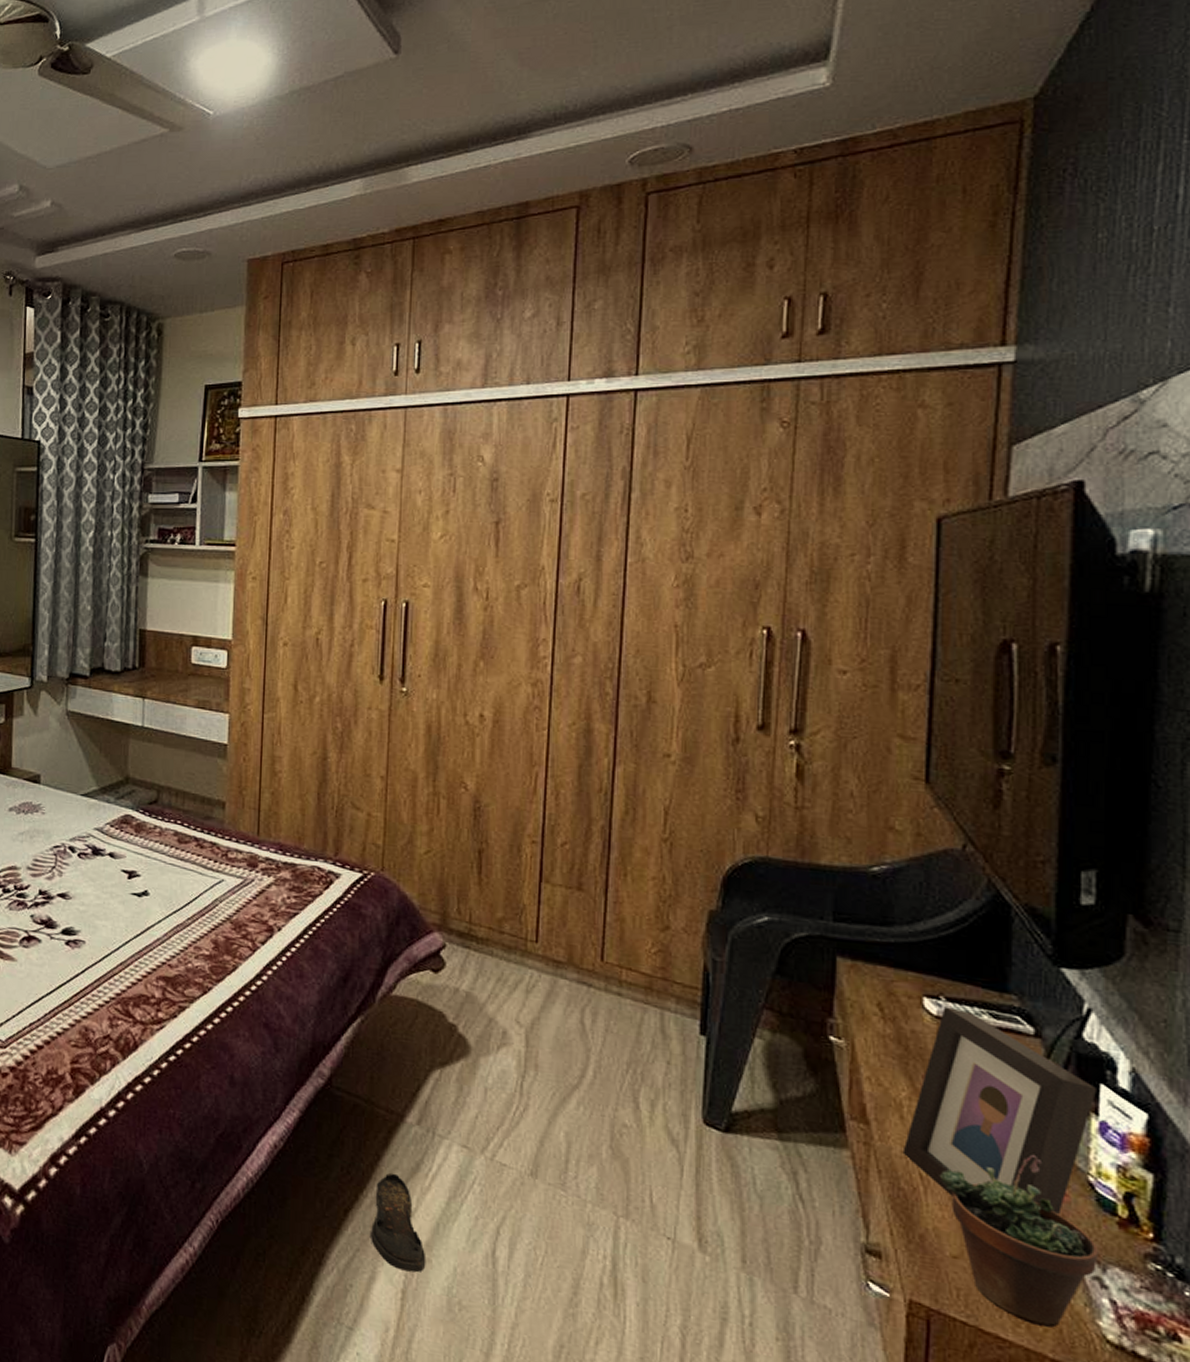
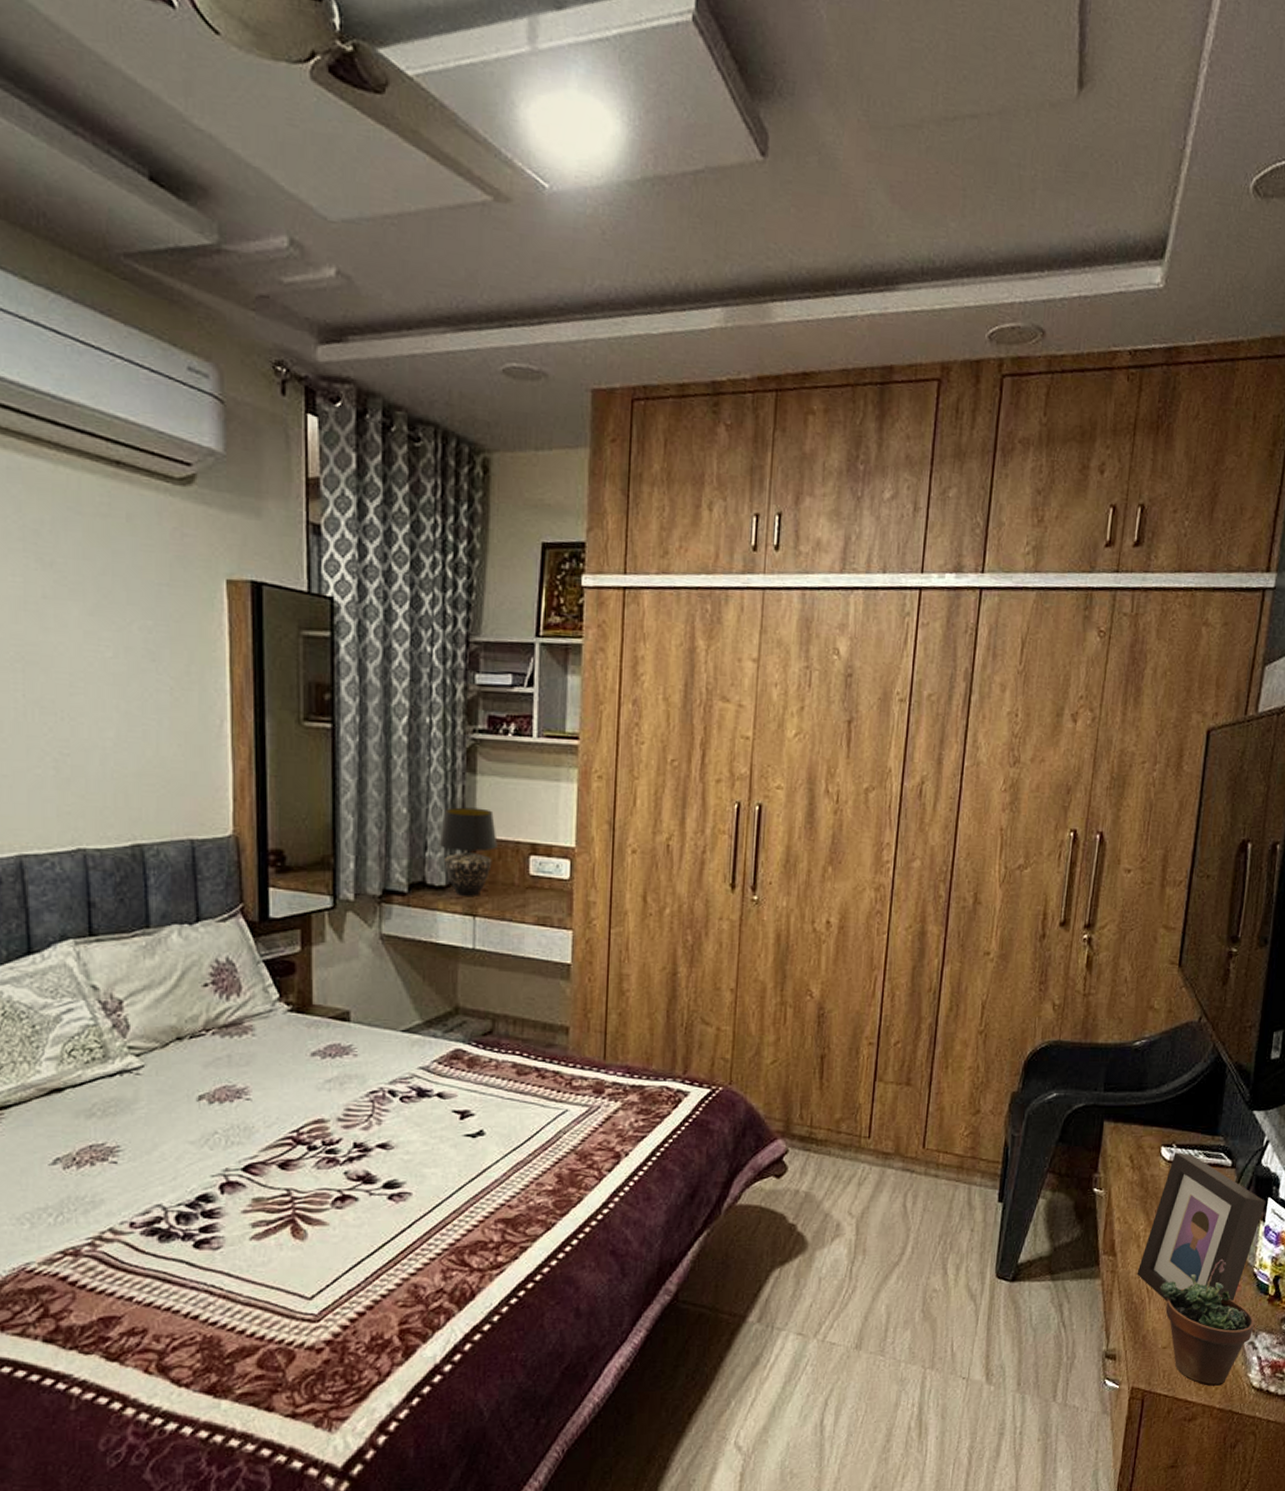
table lamp: none [115,605,165,681] -> present [439,807,498,896]
slipper: present [371,1173,427,1273] -> none [713,1370,763,1456]

